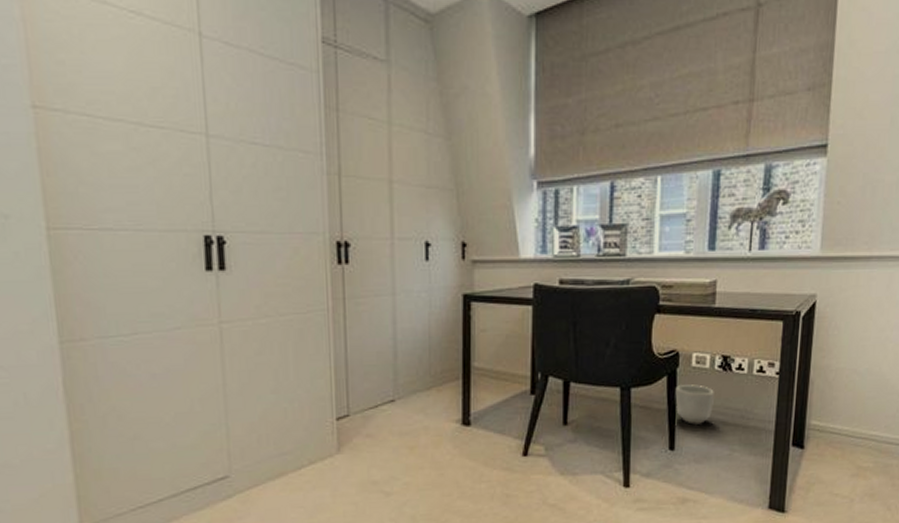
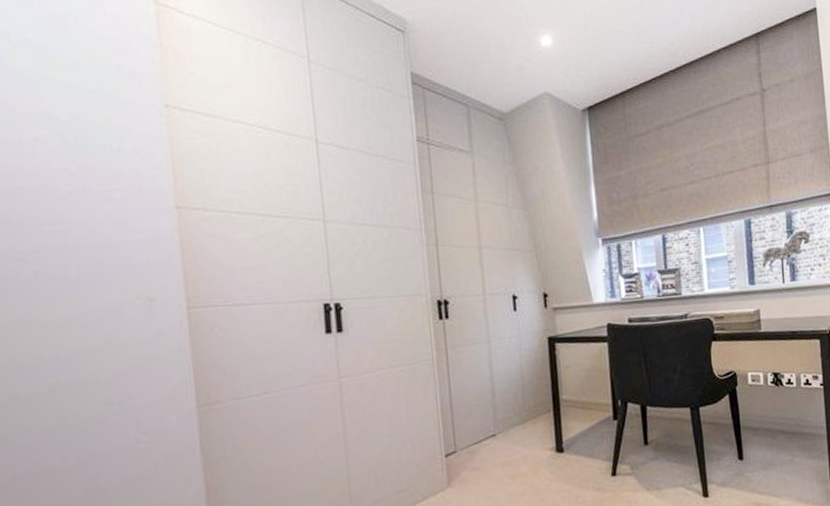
planter: present [675,384,714,425] -> none [737,400,772,436]

